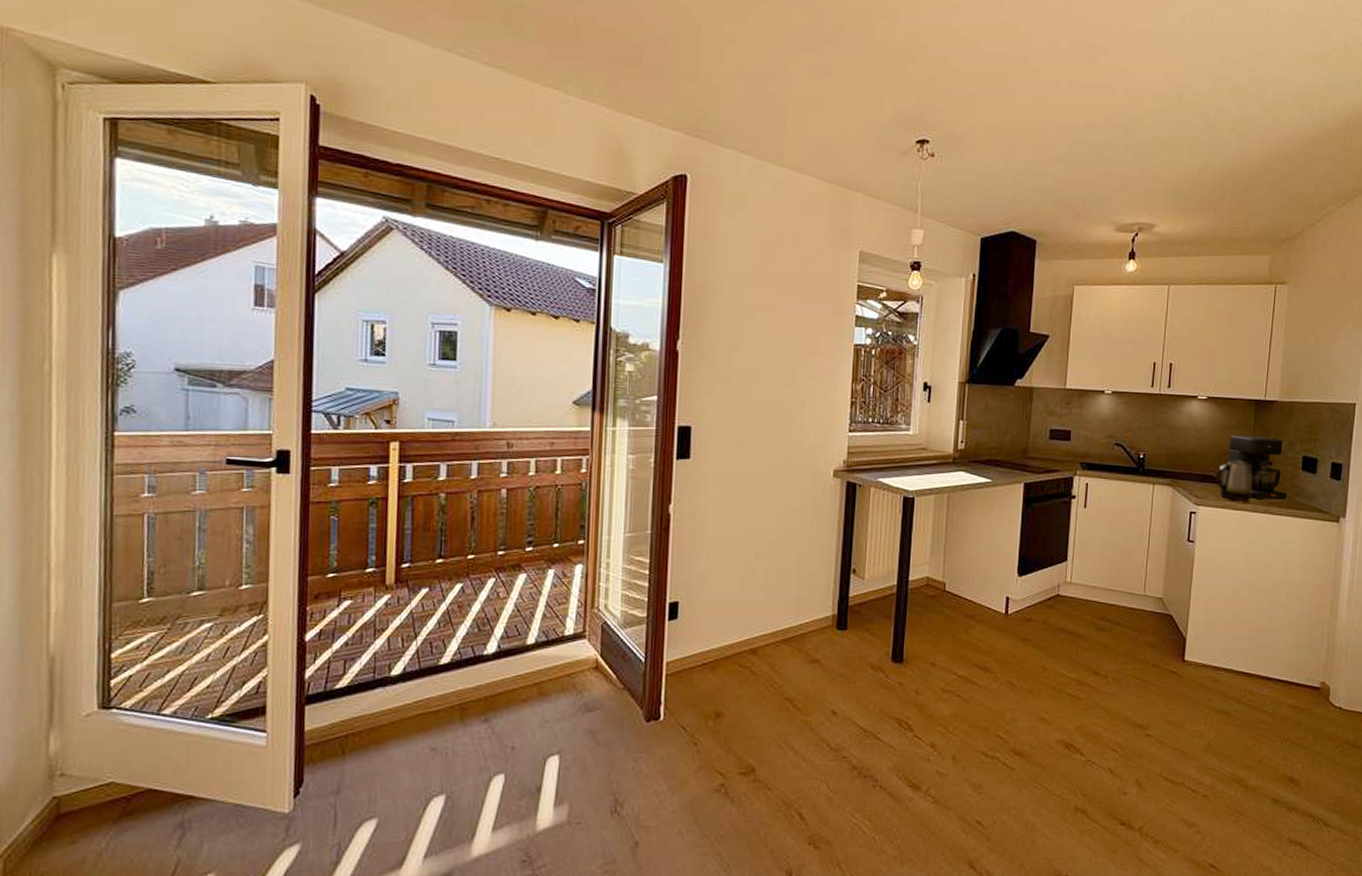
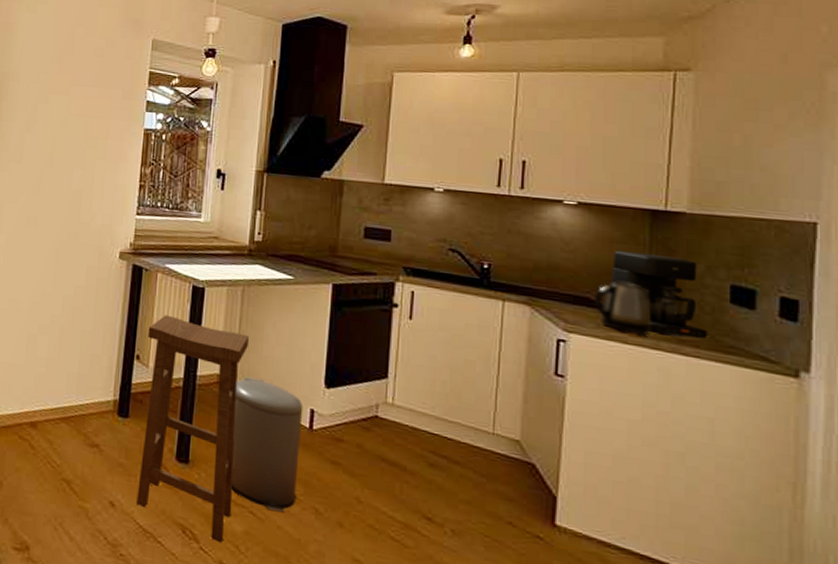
bar stool: none [857,527,954,728] -> present [136,315,249,544]
pedal bin: none [940,576,1000,691] -> present [231,377,304,513]

